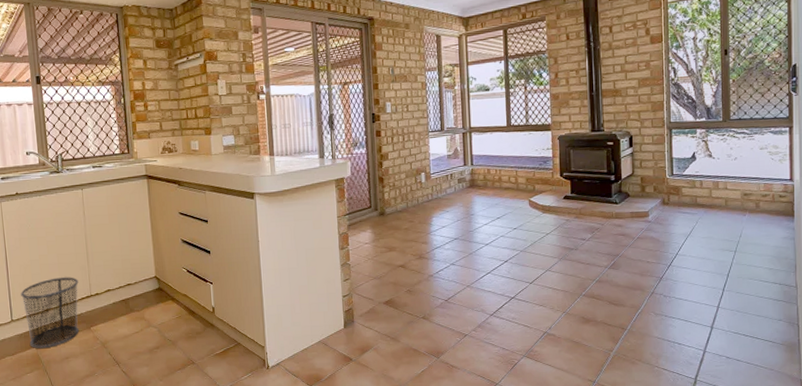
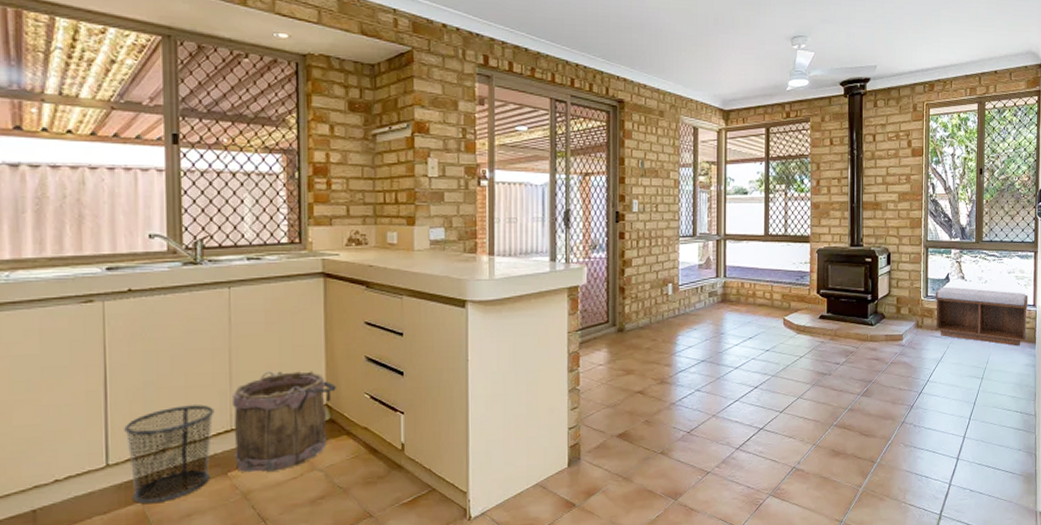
bucket: none [89,251,162,328] -> present [231,371,336,473]
bench: none [681,165,785,220] -> present [934,286,1029,346]

